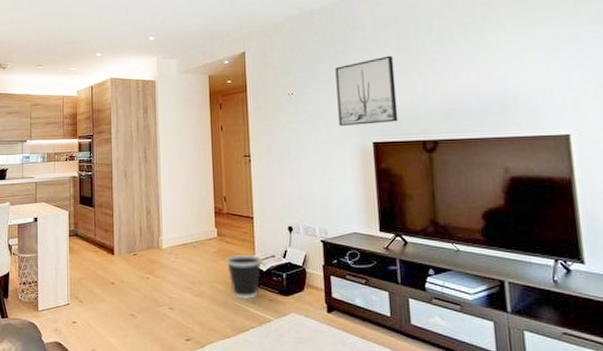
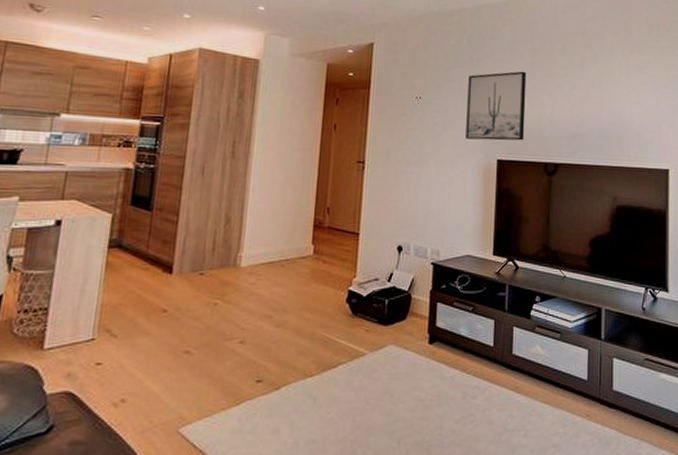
wastebasket: present [225,255,262,300] -> none [319,277,363,331]

